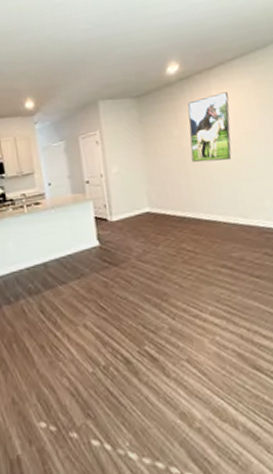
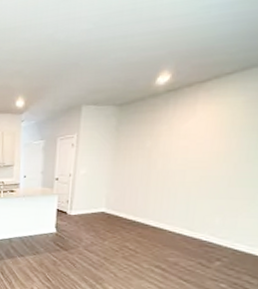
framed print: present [188,92,232,162] -> none [156,108,213,177]

